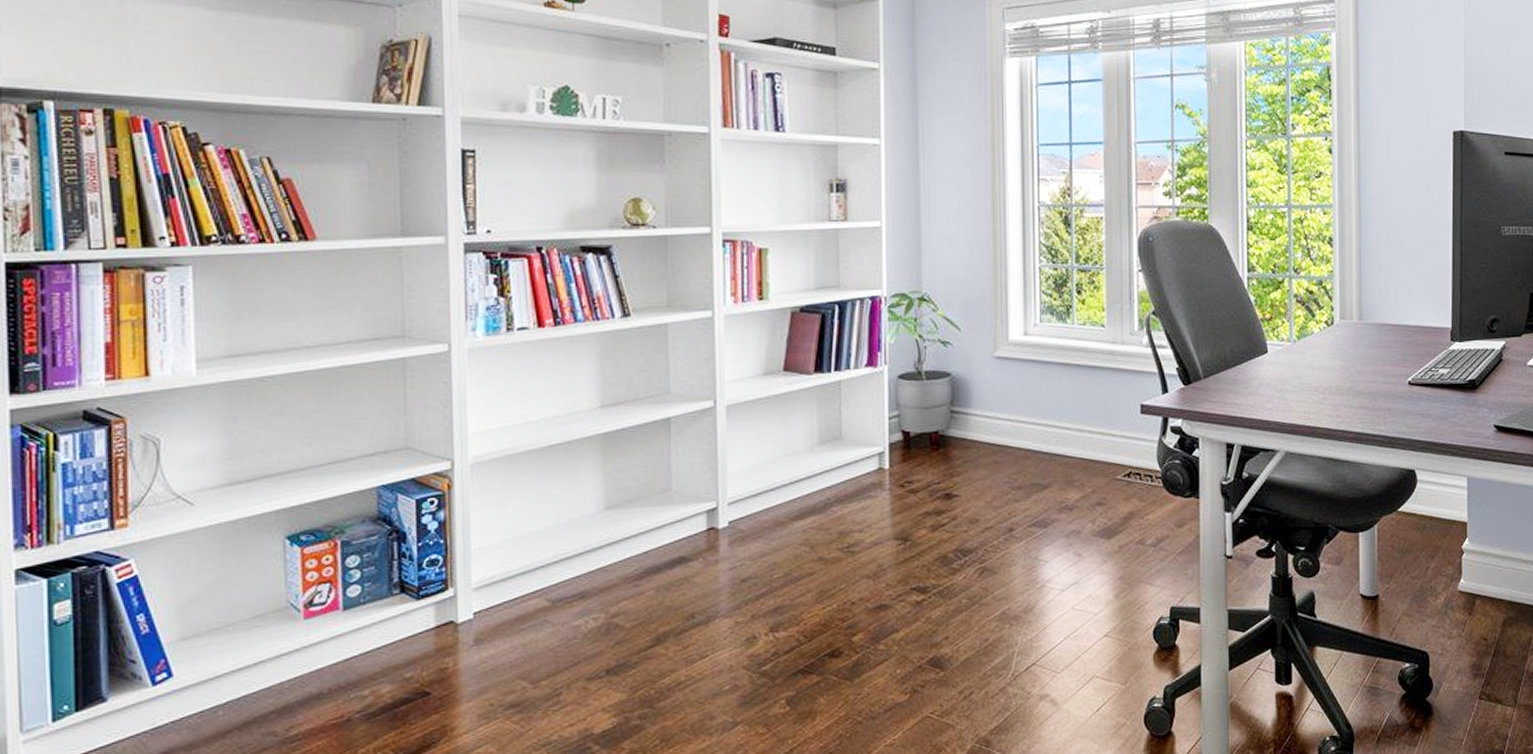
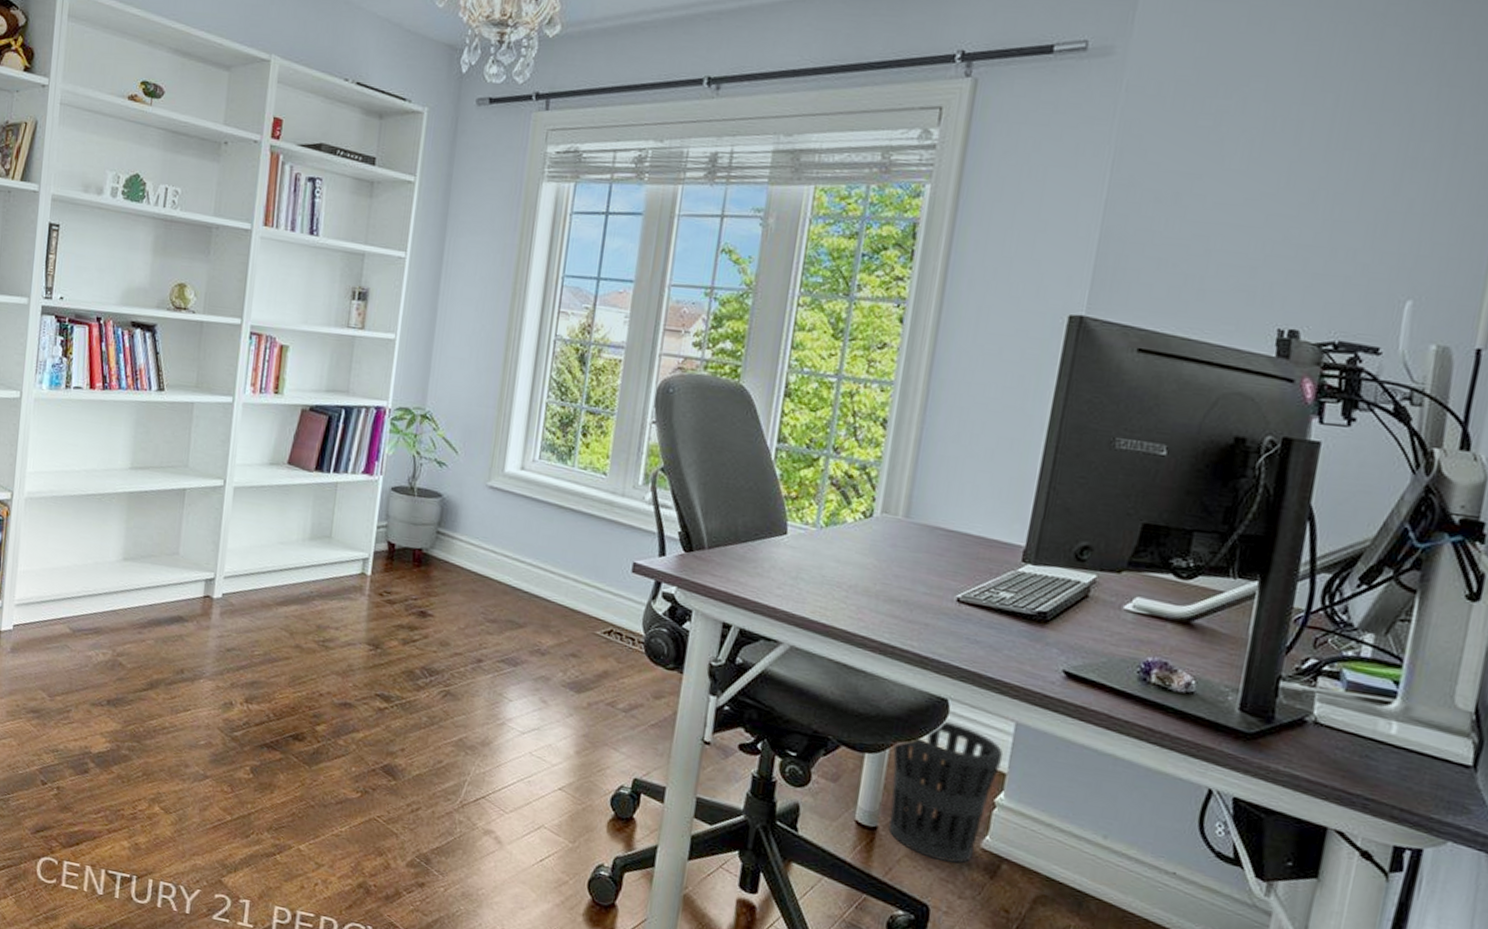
wastebasket: none [1379,488,1463,611] -> present [888,720,1004,863]

